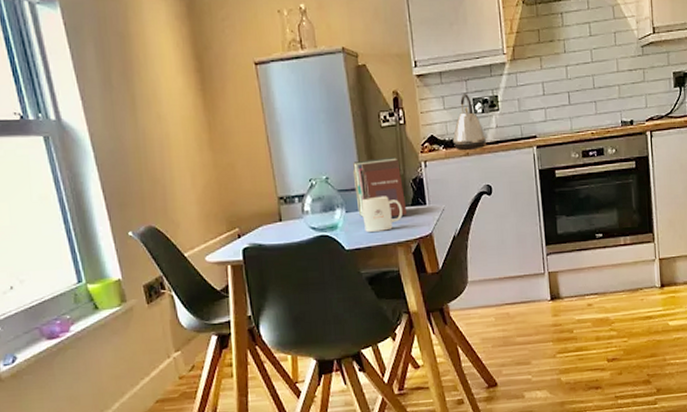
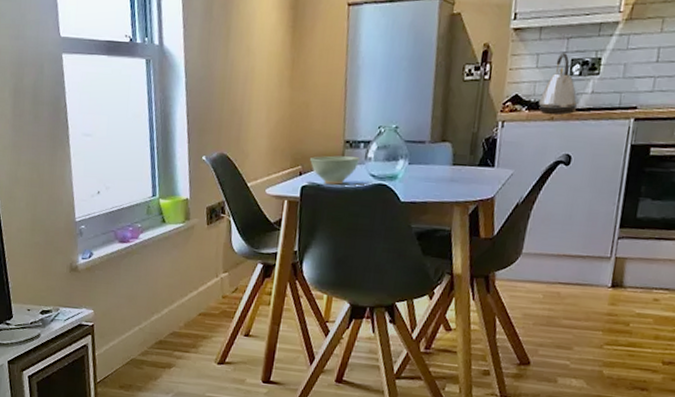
bowl: none [246,212,297,243] -> present [310,155,360,185]
books: present [352,156,408,218] -> none [421,112,475,177]
mug: present [361,196,403,232] -> none [424,152,468,188]

